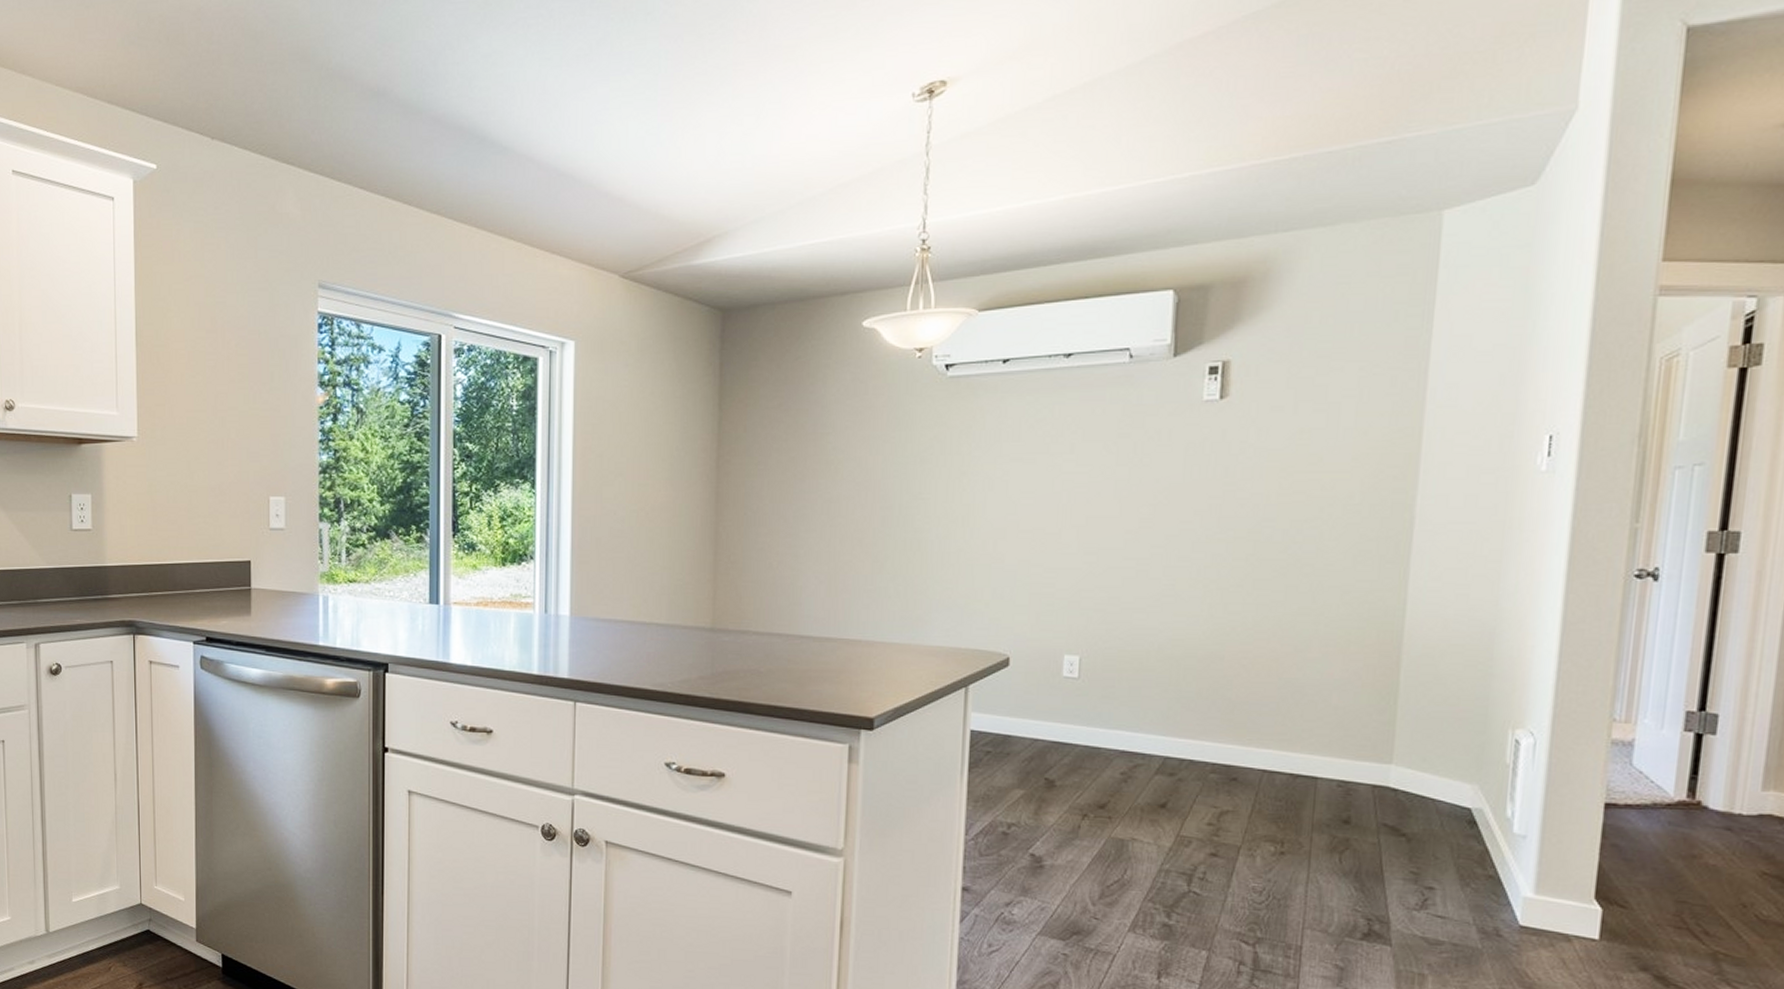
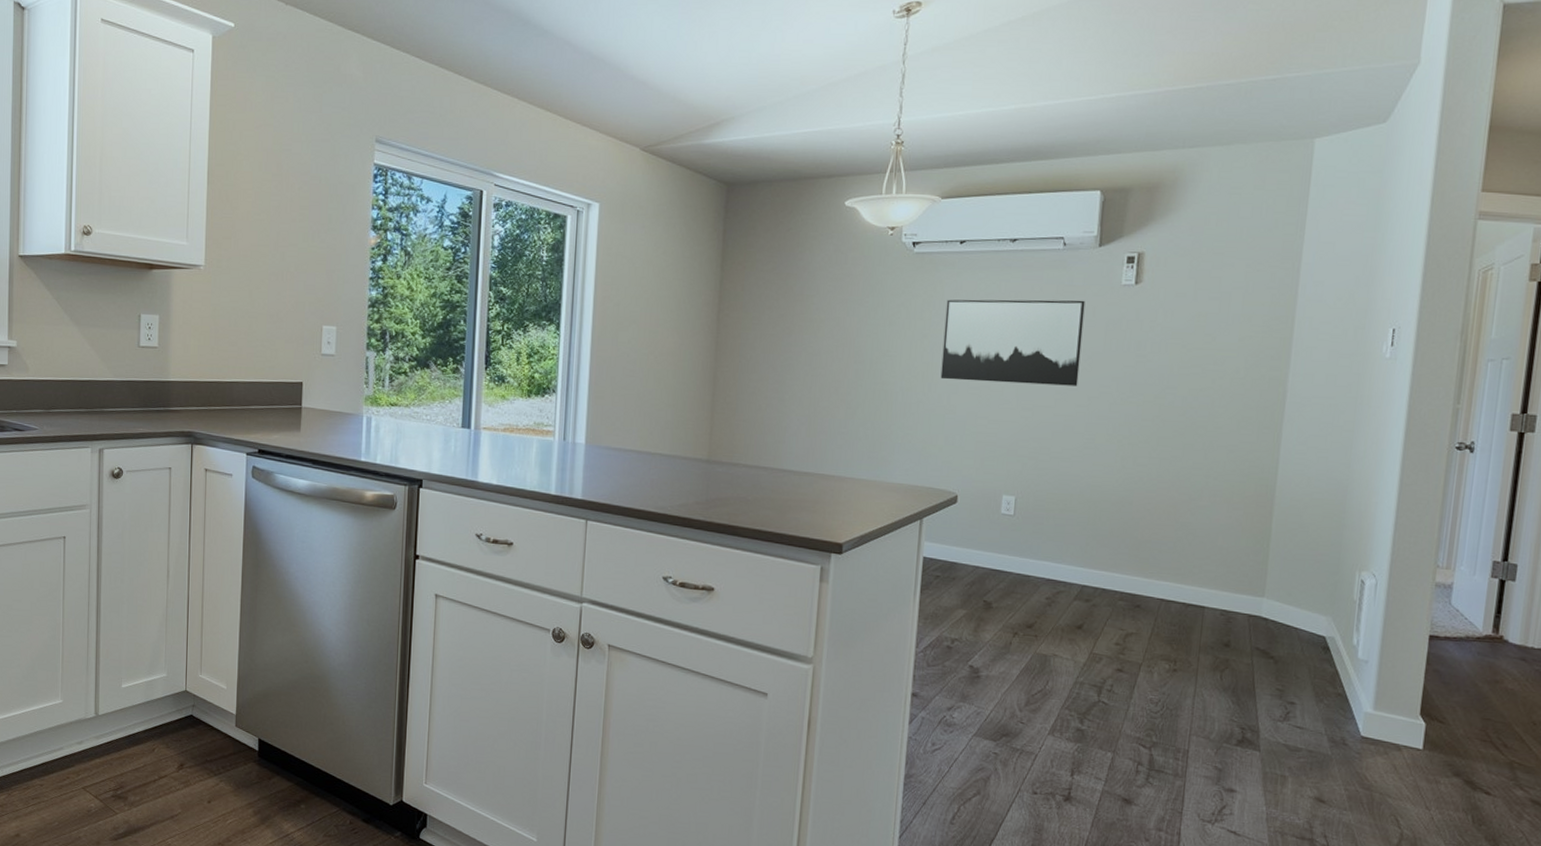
wall art: none [984,421,1159,524] -> present [940,299,1085,386]

